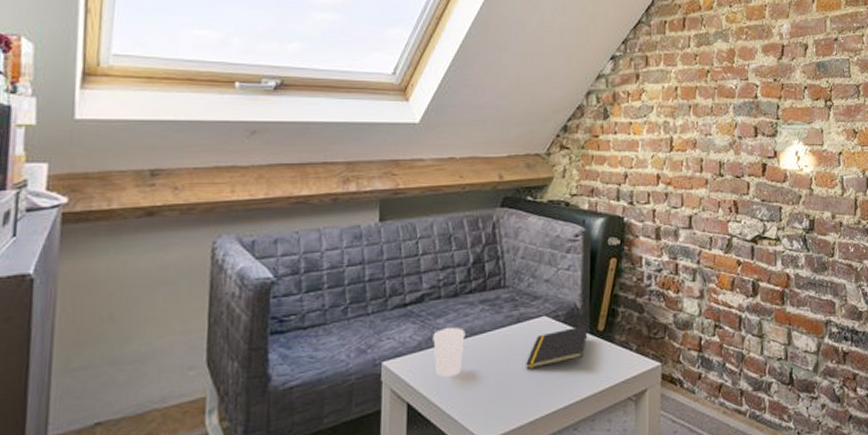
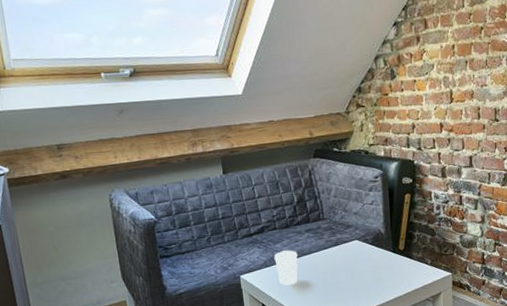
notepad: present [526,325,588,369] -> none [345,246,392,279]

